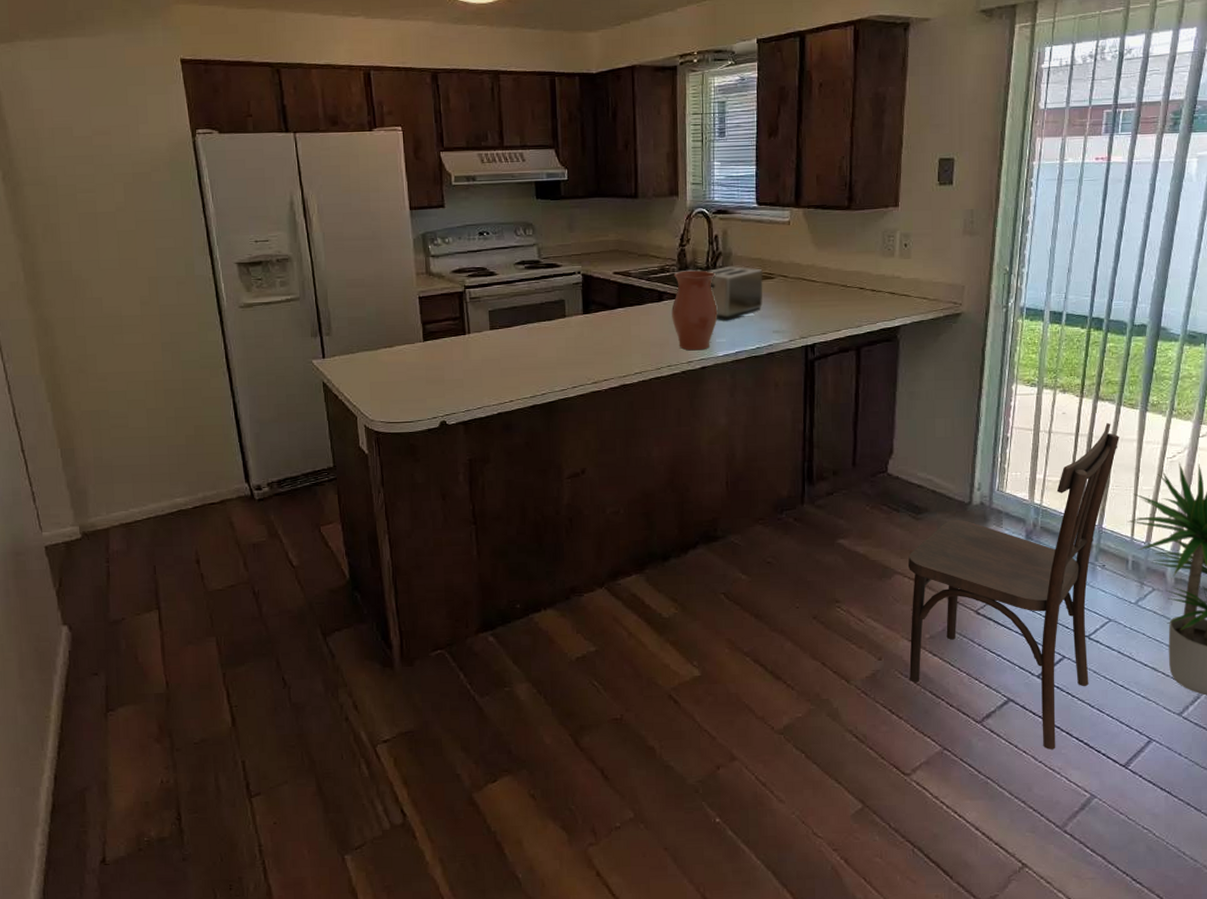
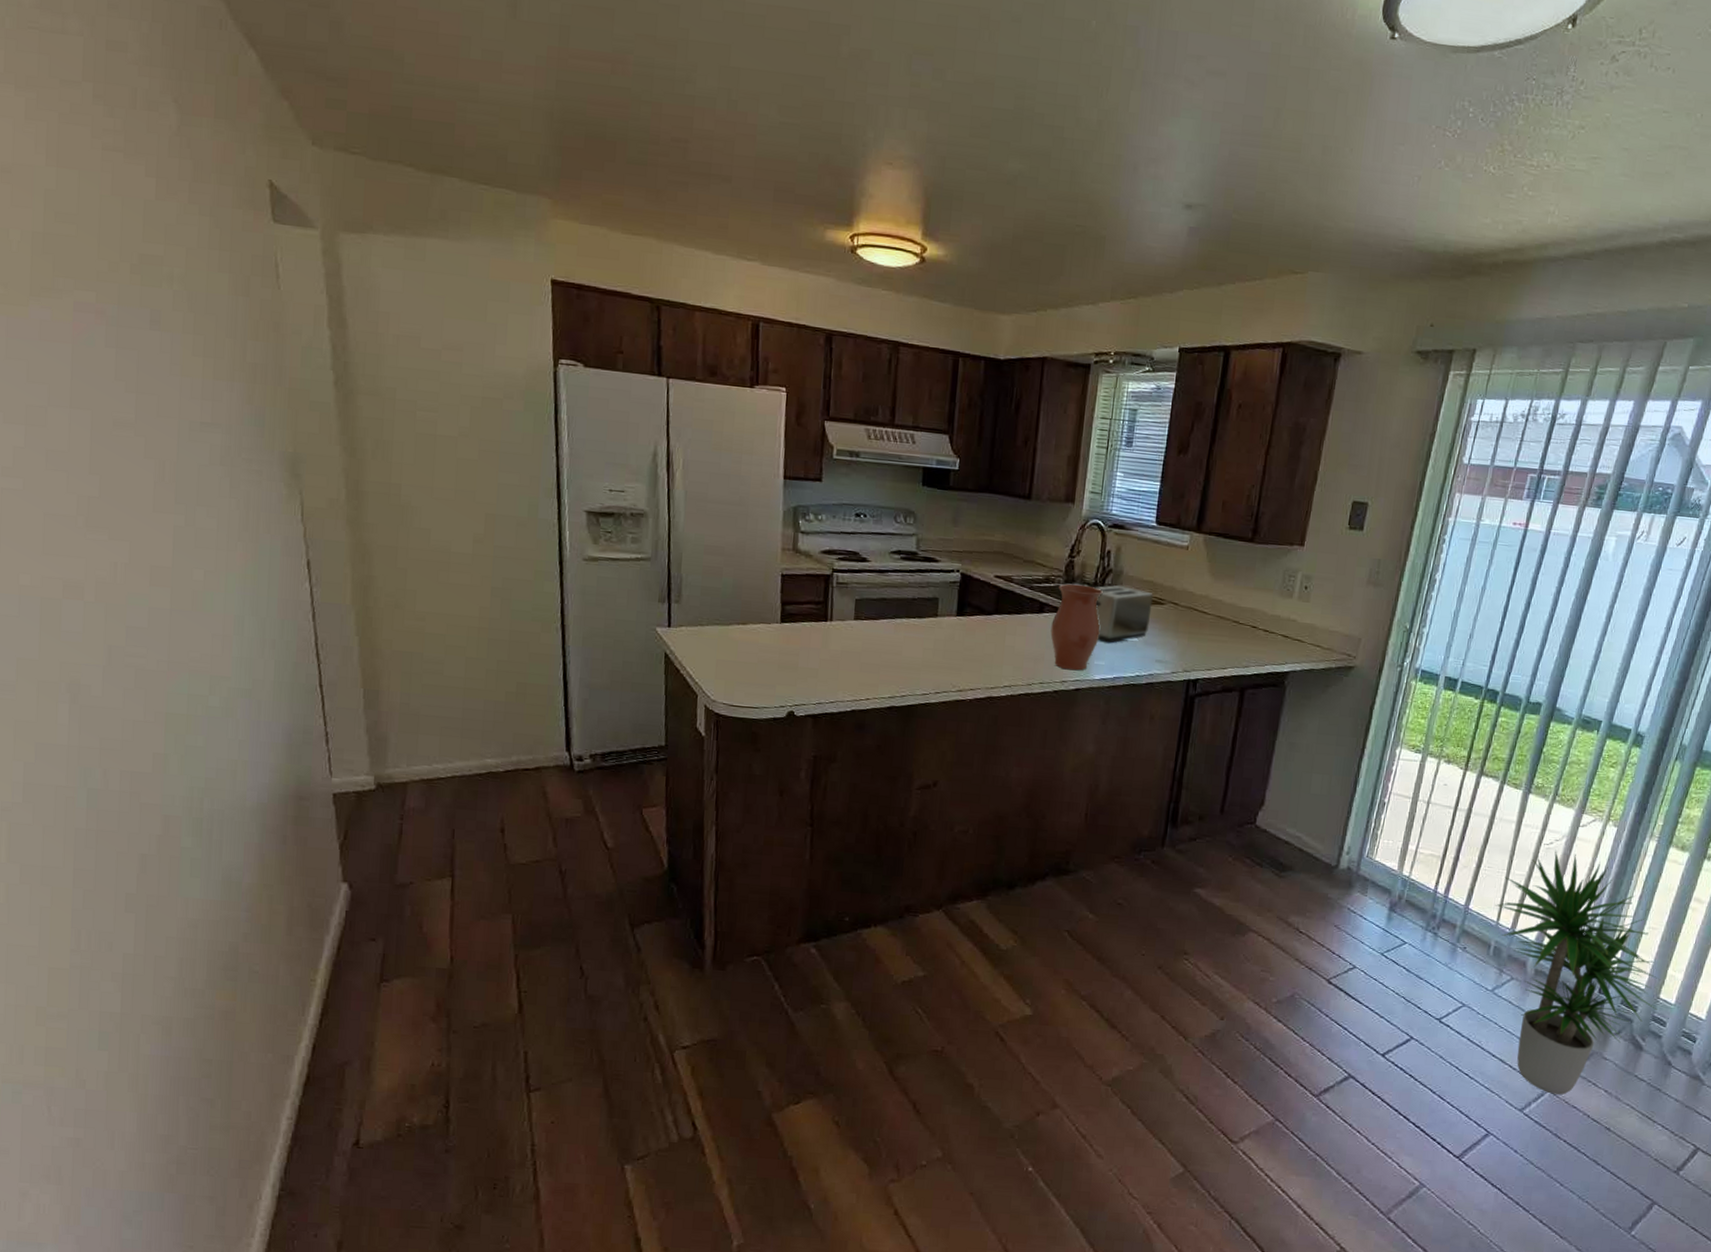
dining chair: present [907,423,1119,749] -> none [1250,800,1499,1132]

